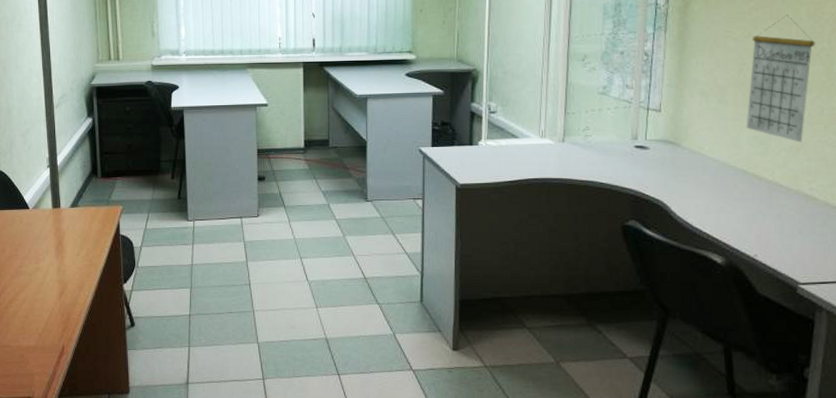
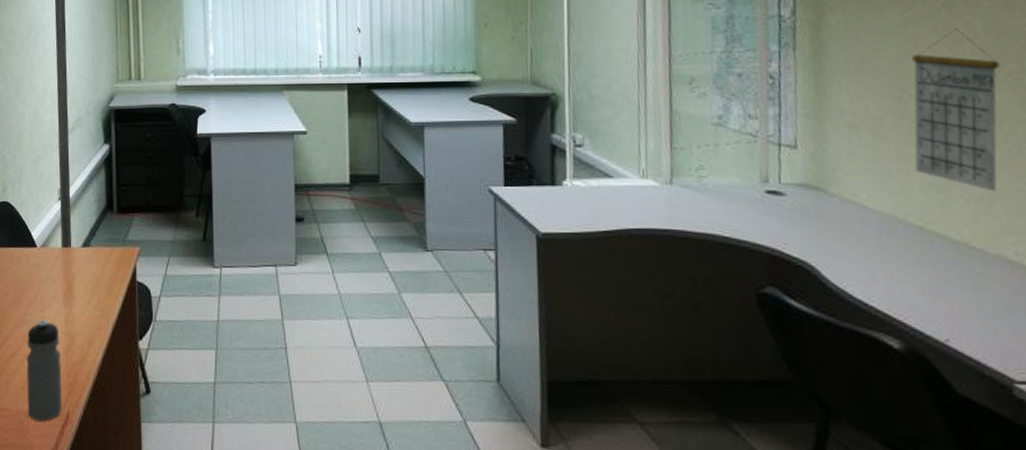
water bottle: none [24,270,58,354] -> present [26,319,62,422]

